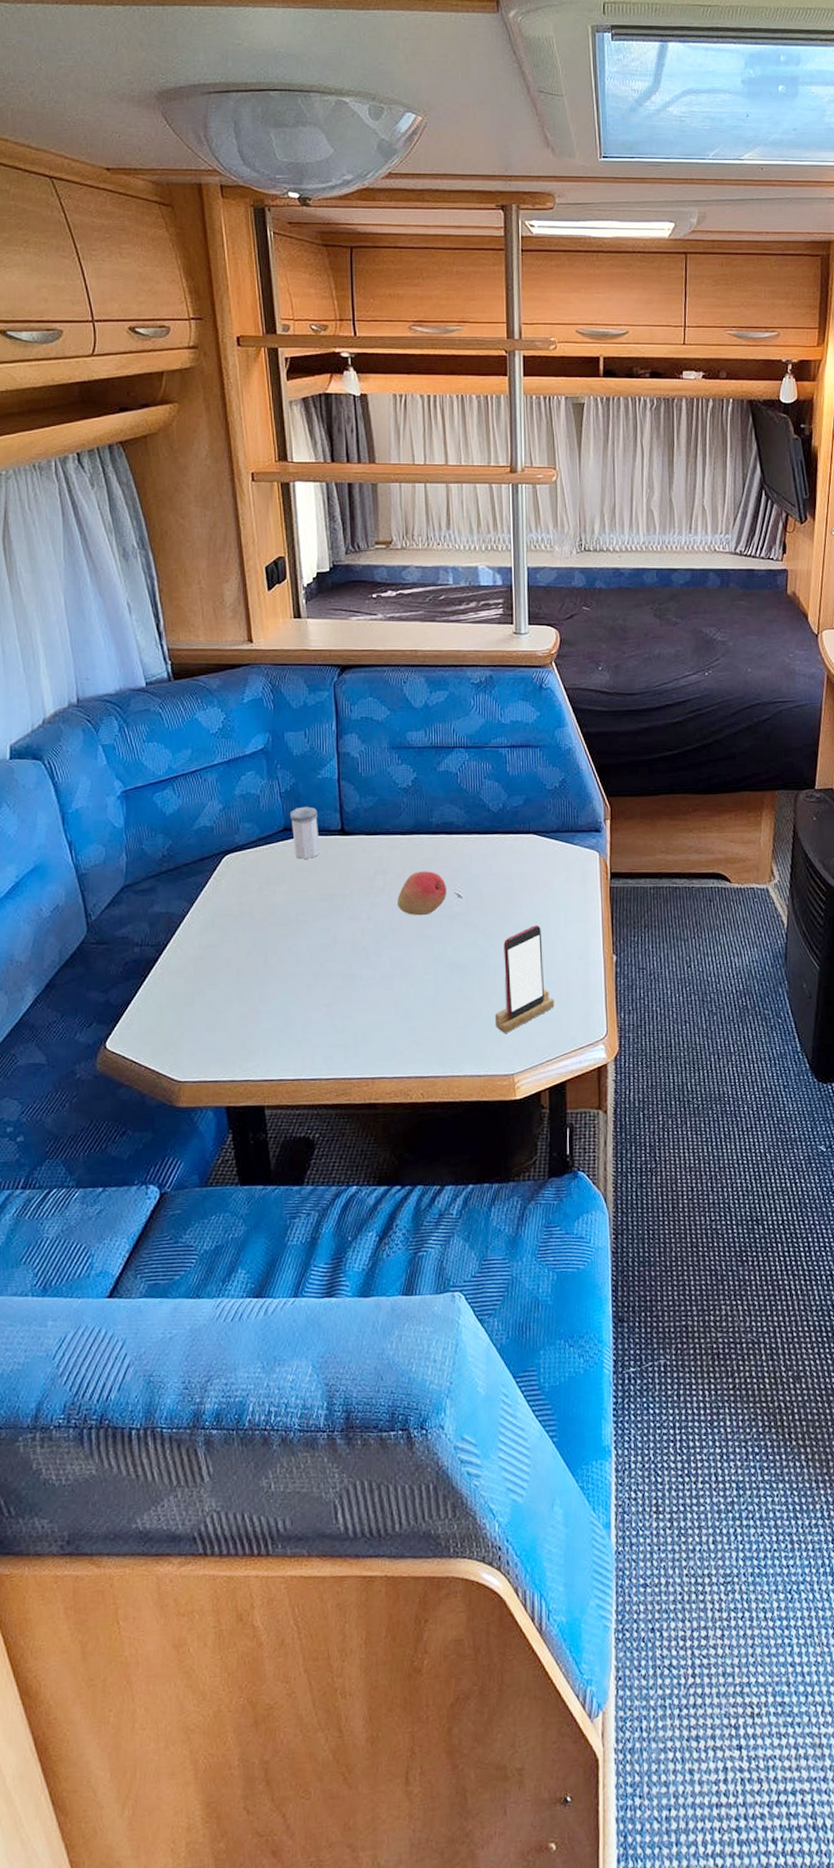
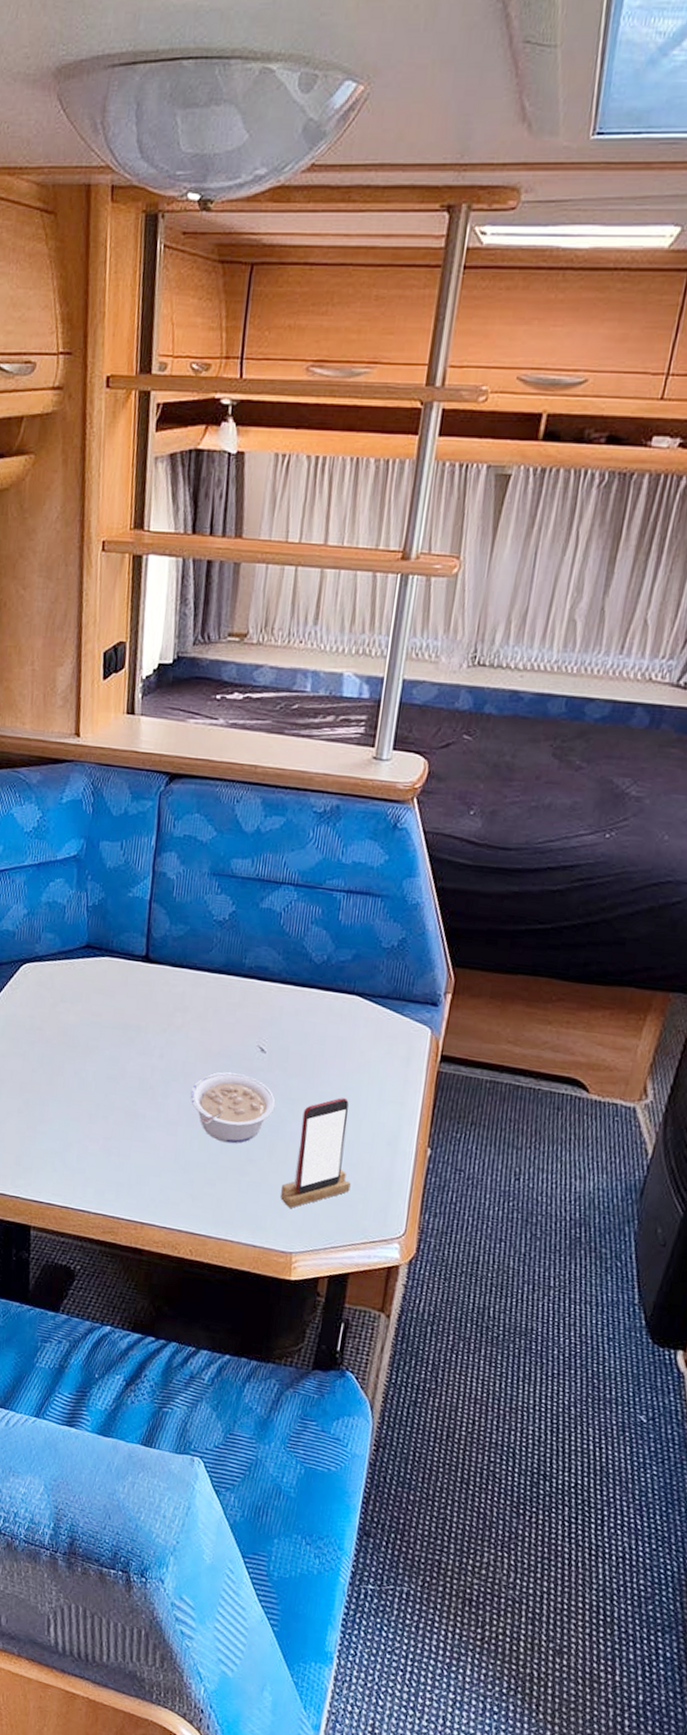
salt shaker: present [289,806,320,859] -> none [93,924,124,982]
fruit: present [398,871,447,916] -> none [194,1015,251,1065]
legume: none [400,921,478,986] -> present [190,1072,276,1144]

